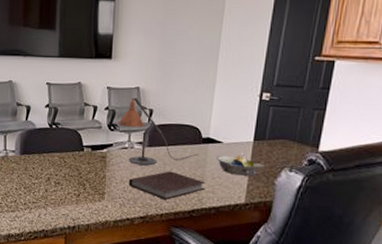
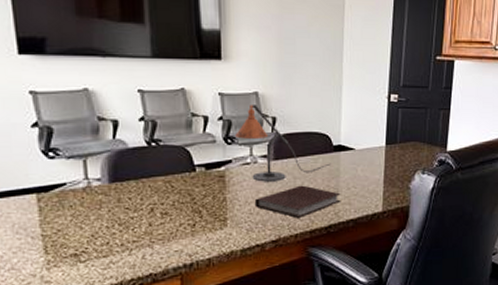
decorative bowl: present [217,152,265,176] -> none [350,158,398,183]

